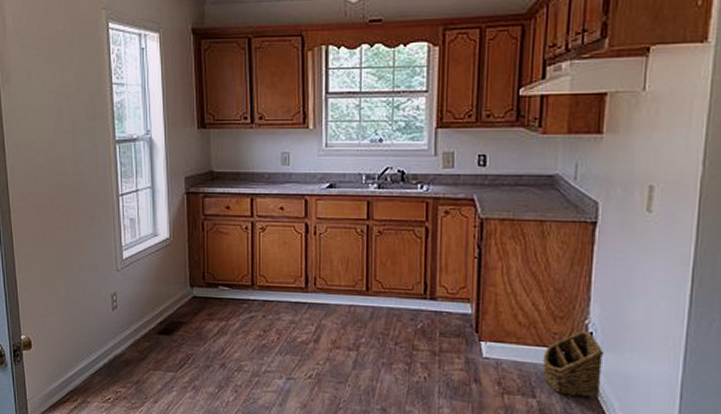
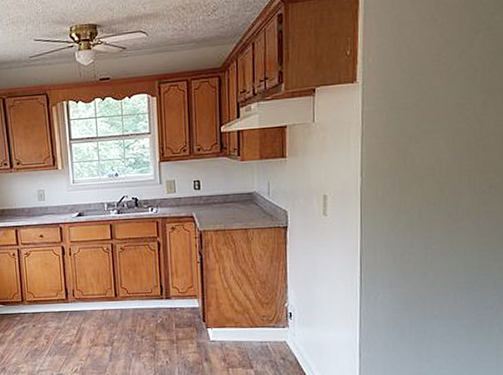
basket: present [543,330,604,398] -> none [256,311,301,364]

